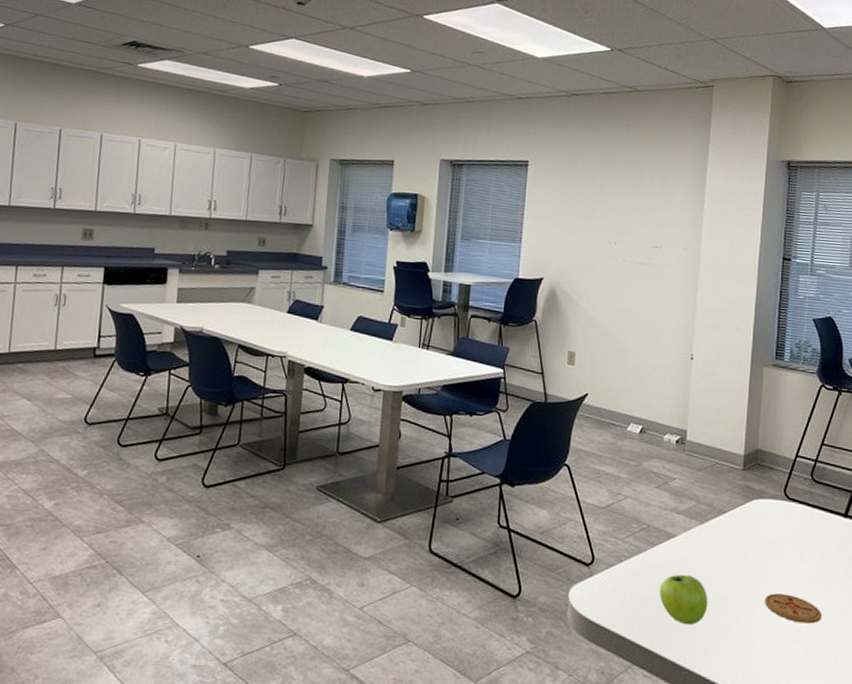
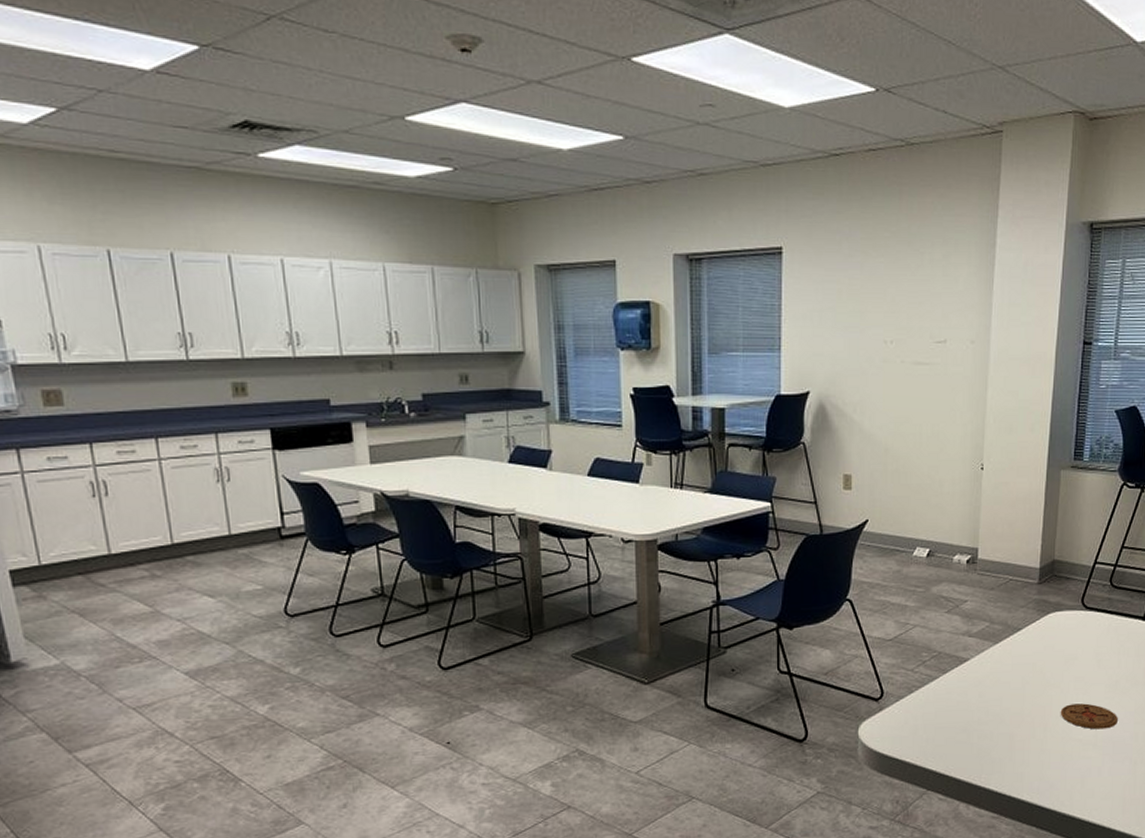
fruit: present [659,574,708,626] -> none [952,696,1003,746]

